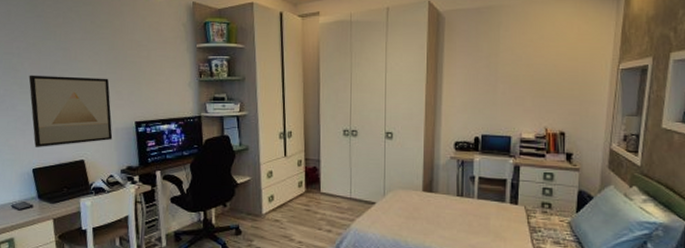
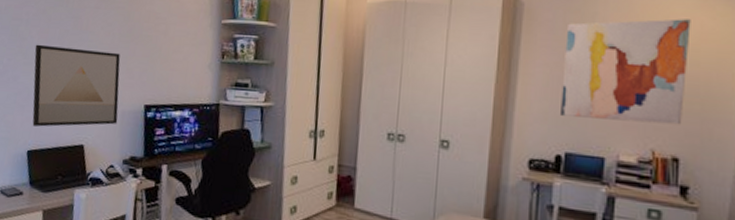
wall art: none [477,24,571,107] -> present [561,19,691,125]

